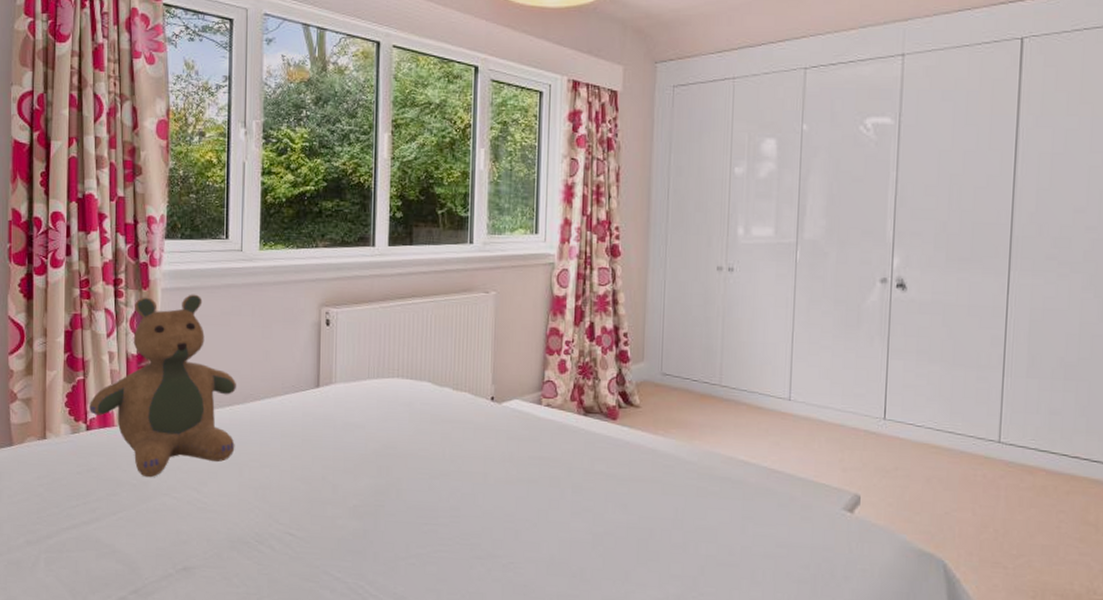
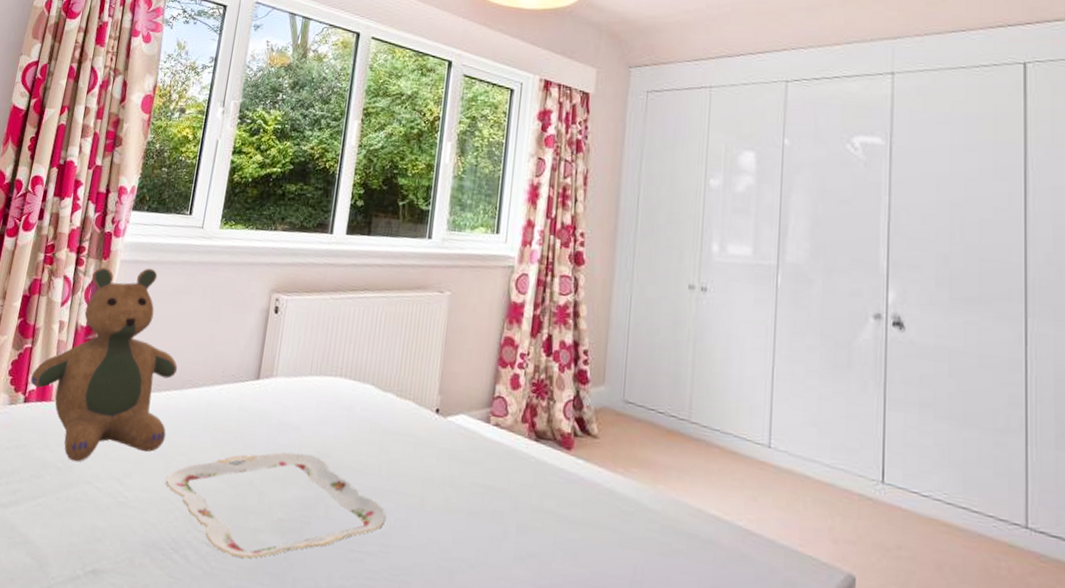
serving tray: none [242,448,453,541] -> present [166,452,386,559]

